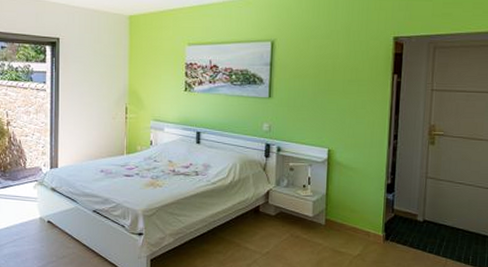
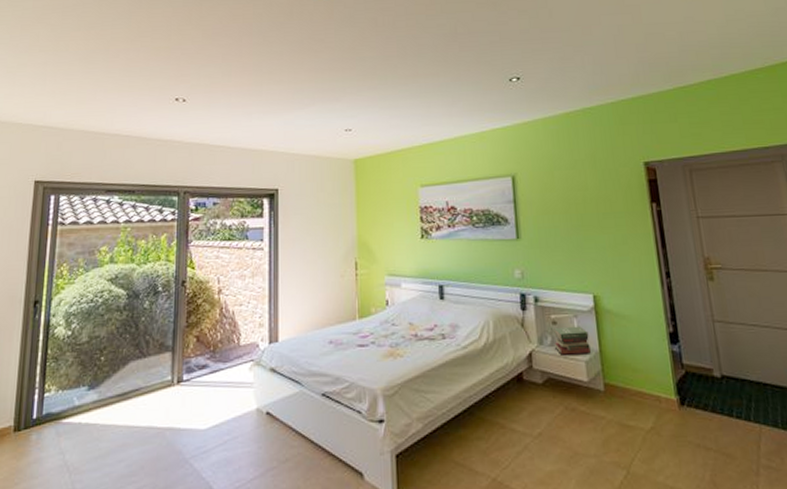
books: none [290,173,319,196] -> present [554,326,591,355]

